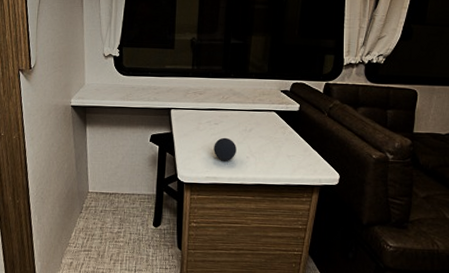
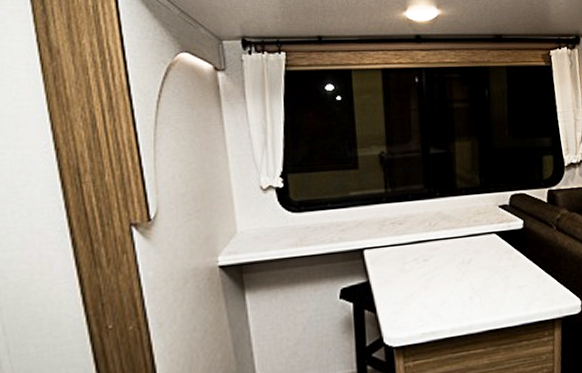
decorative ball: present [214,137,236,161] -> none [426,276,456,308]

